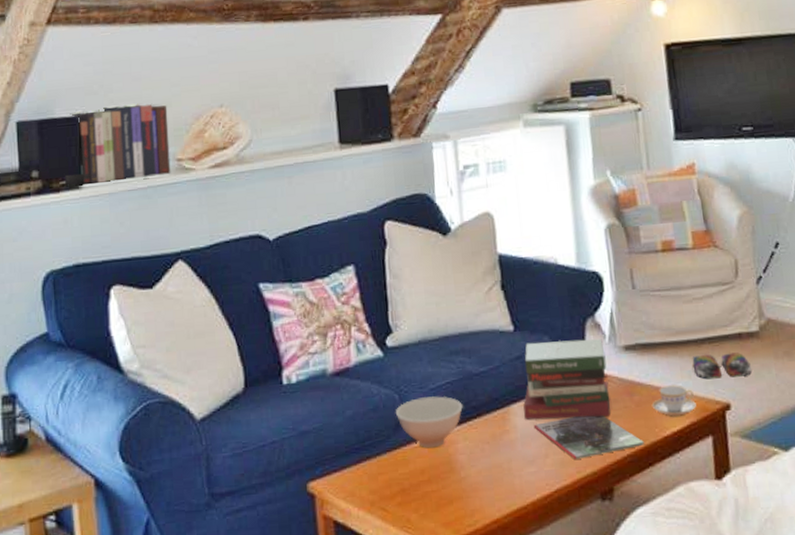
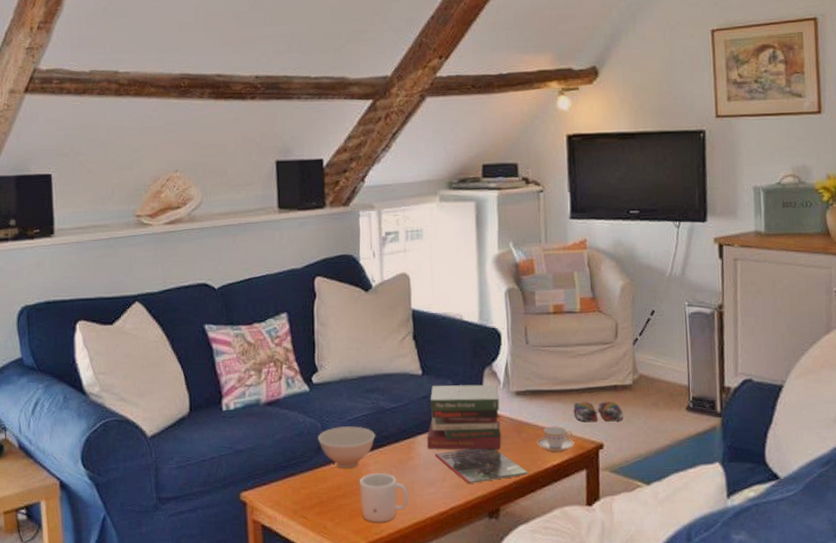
books: present [65,104,171,186] -> none [39,167,131,234]
mug: none [447,450,506,512] -> present [360,472,409,523]

